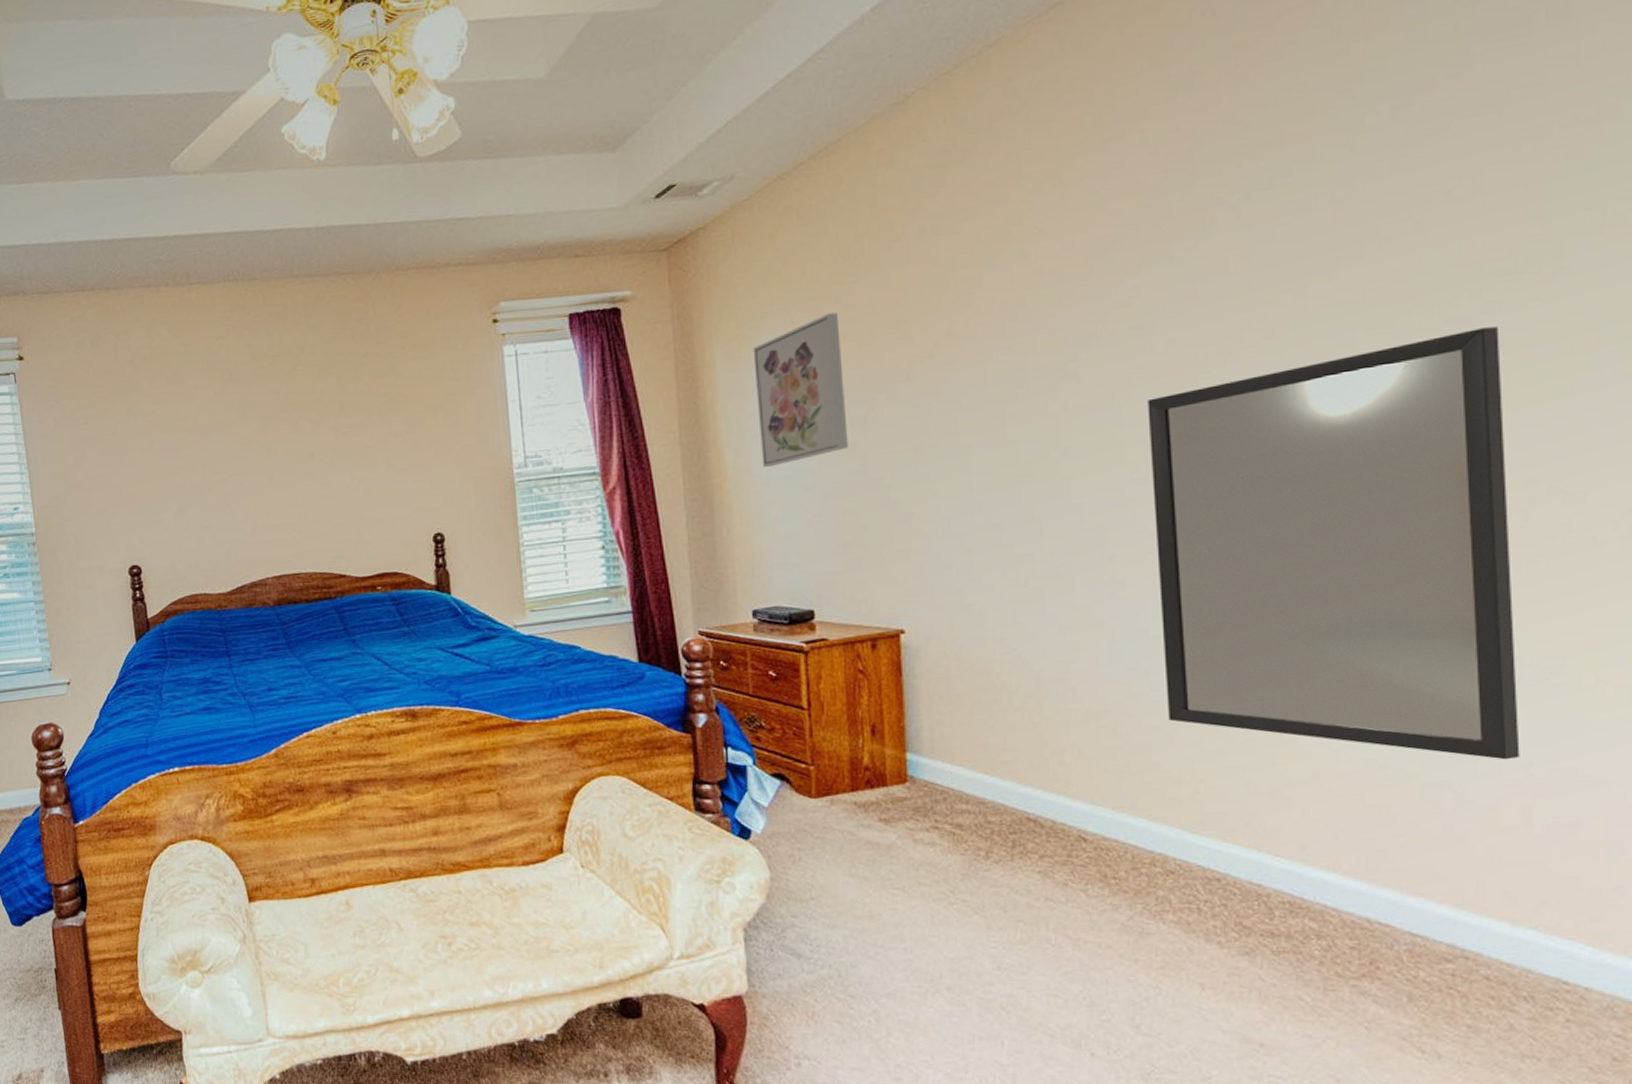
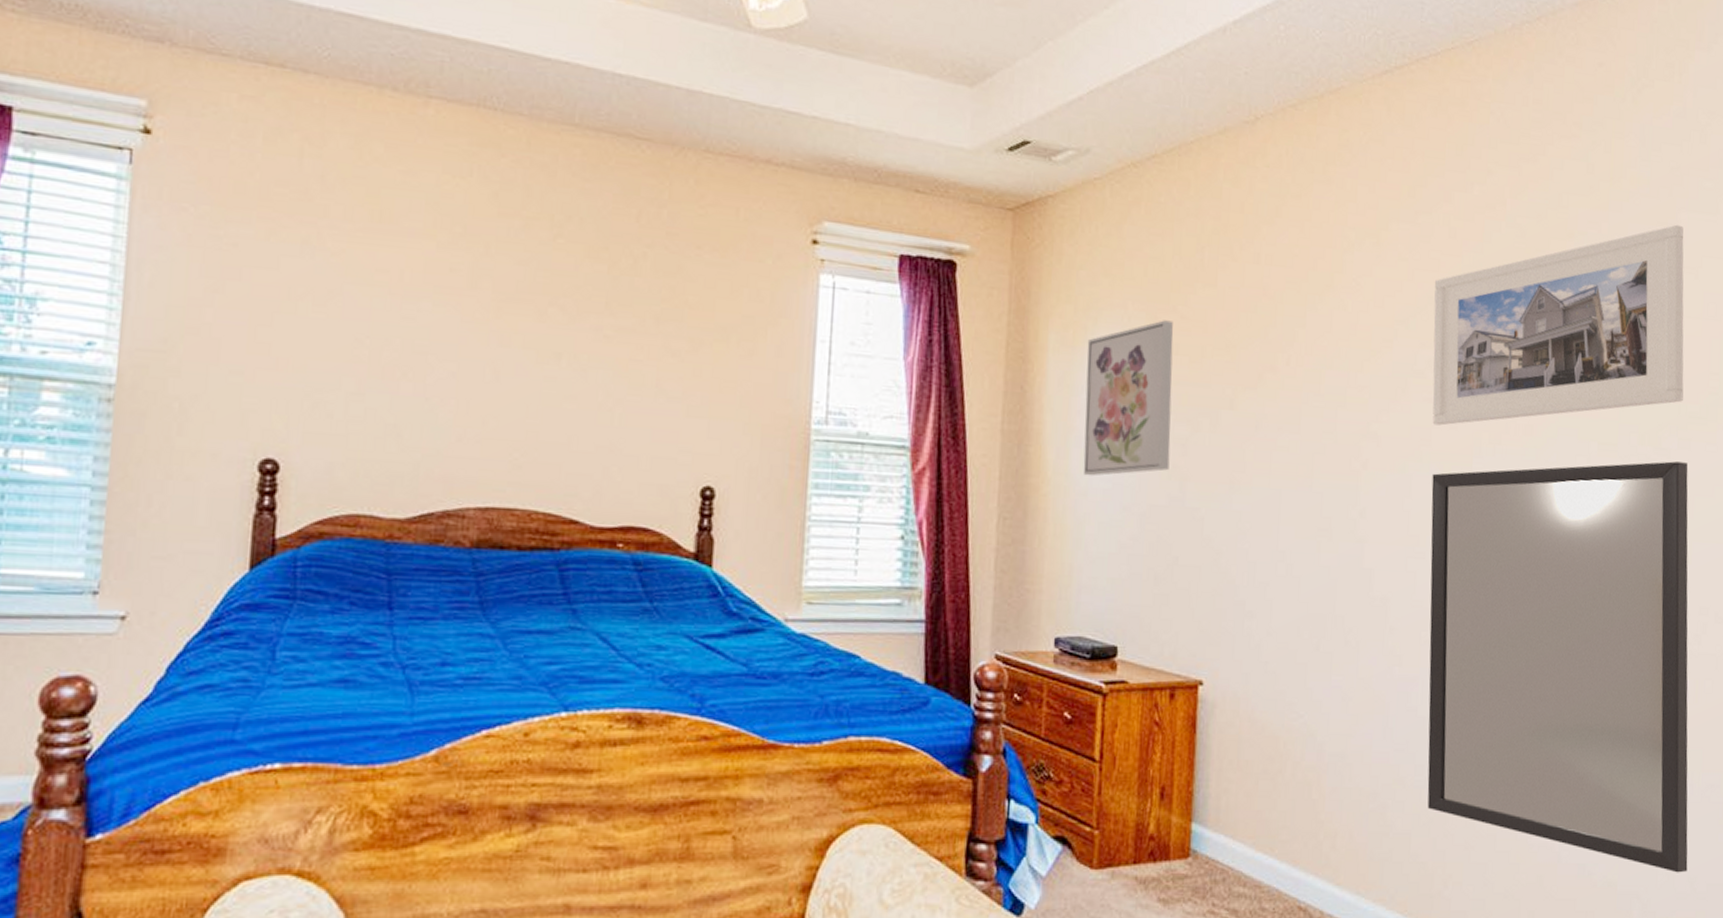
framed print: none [1133,61,1488,351] -> present [1432,224,1684,426]

